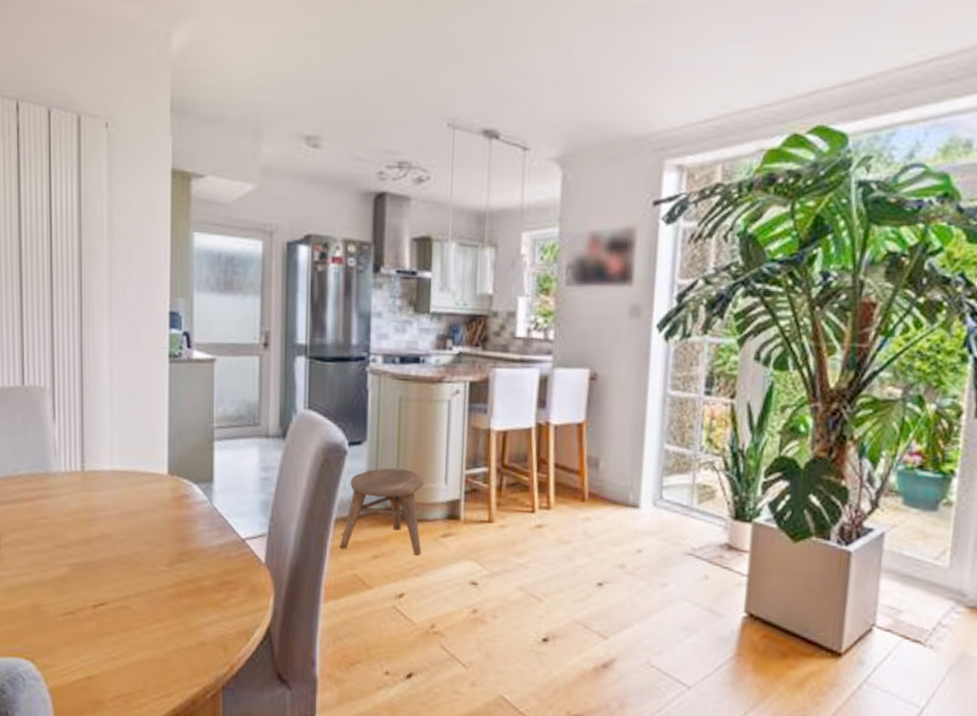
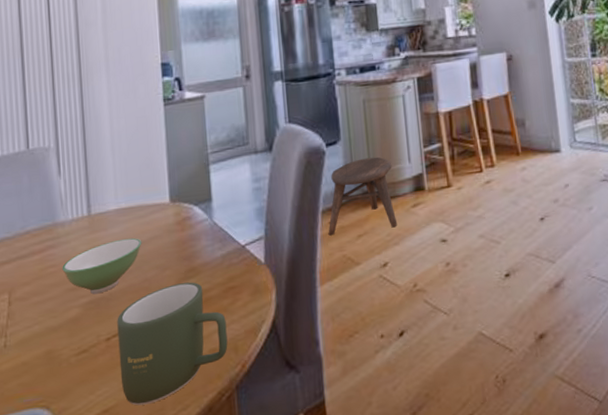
bowl: none [53,504,135,557] -> present [62,237,142,295]
mug: none [105,564,218,682] -> present [117,282,228,406]

